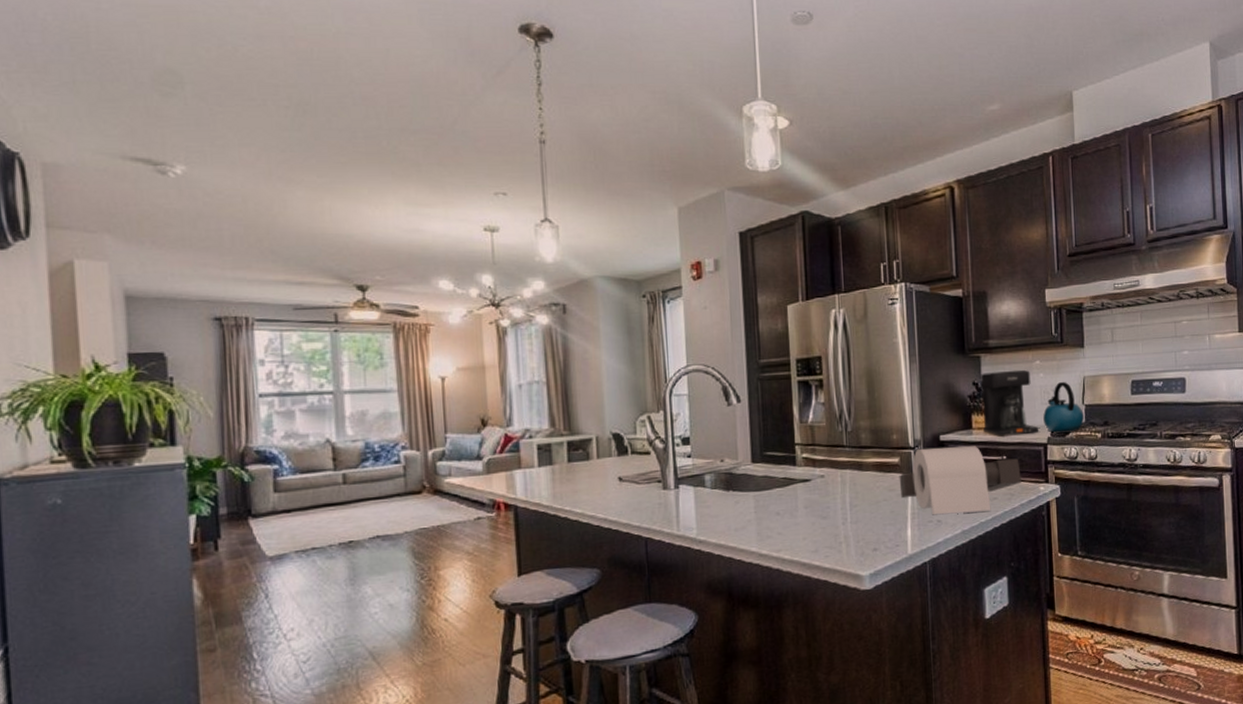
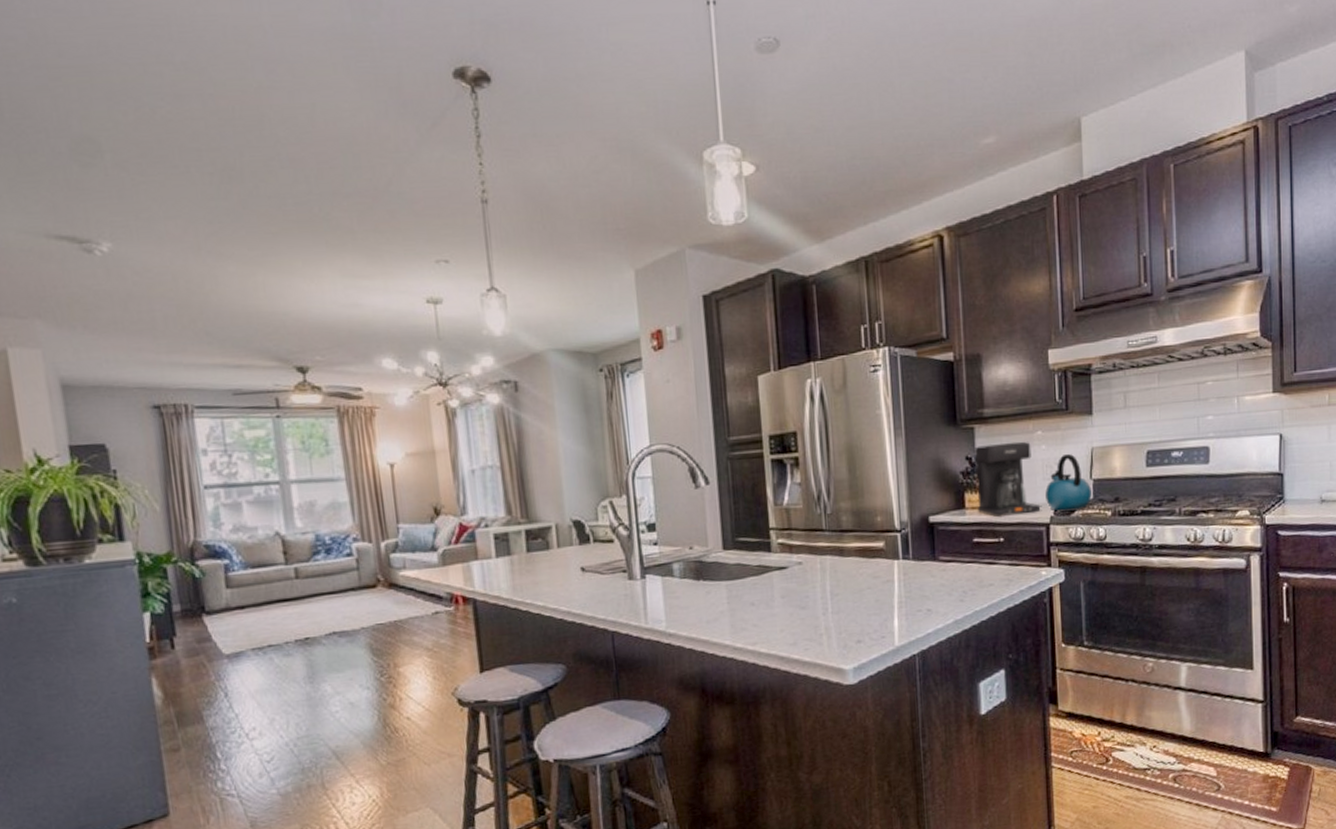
paper towel holder: present [899,446,1021,515] -> none [884,527,1021,604]

